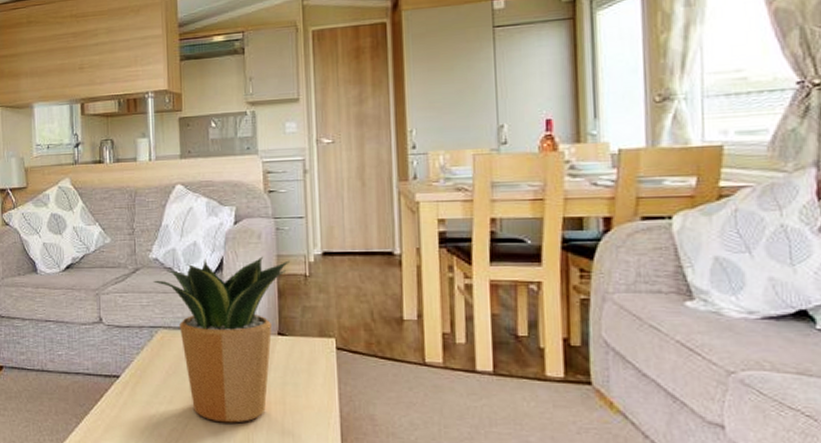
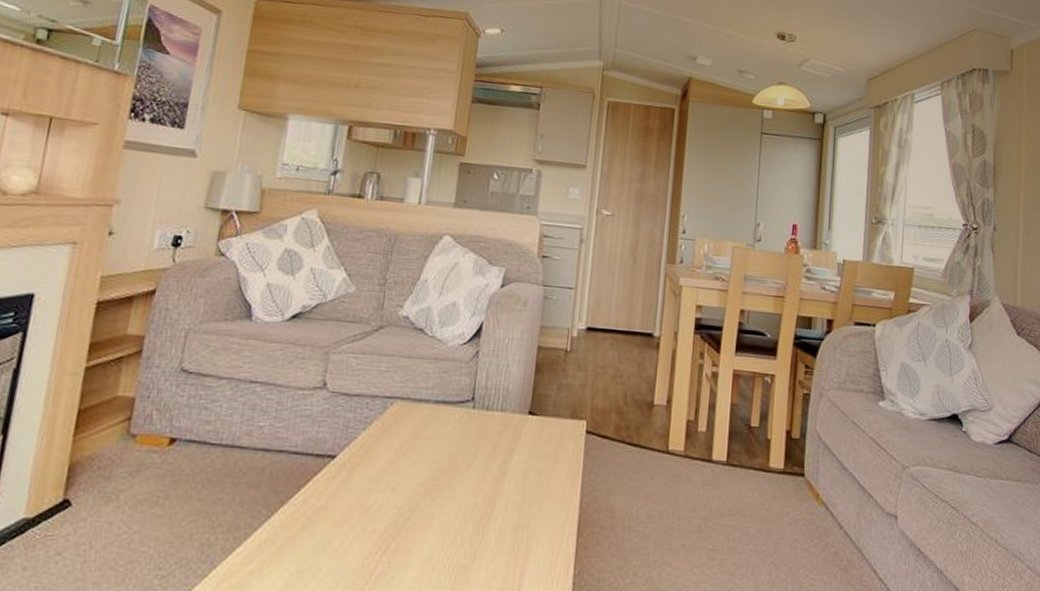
potted plant: present [153,256,290,423] -> none [398,322,553,516]

